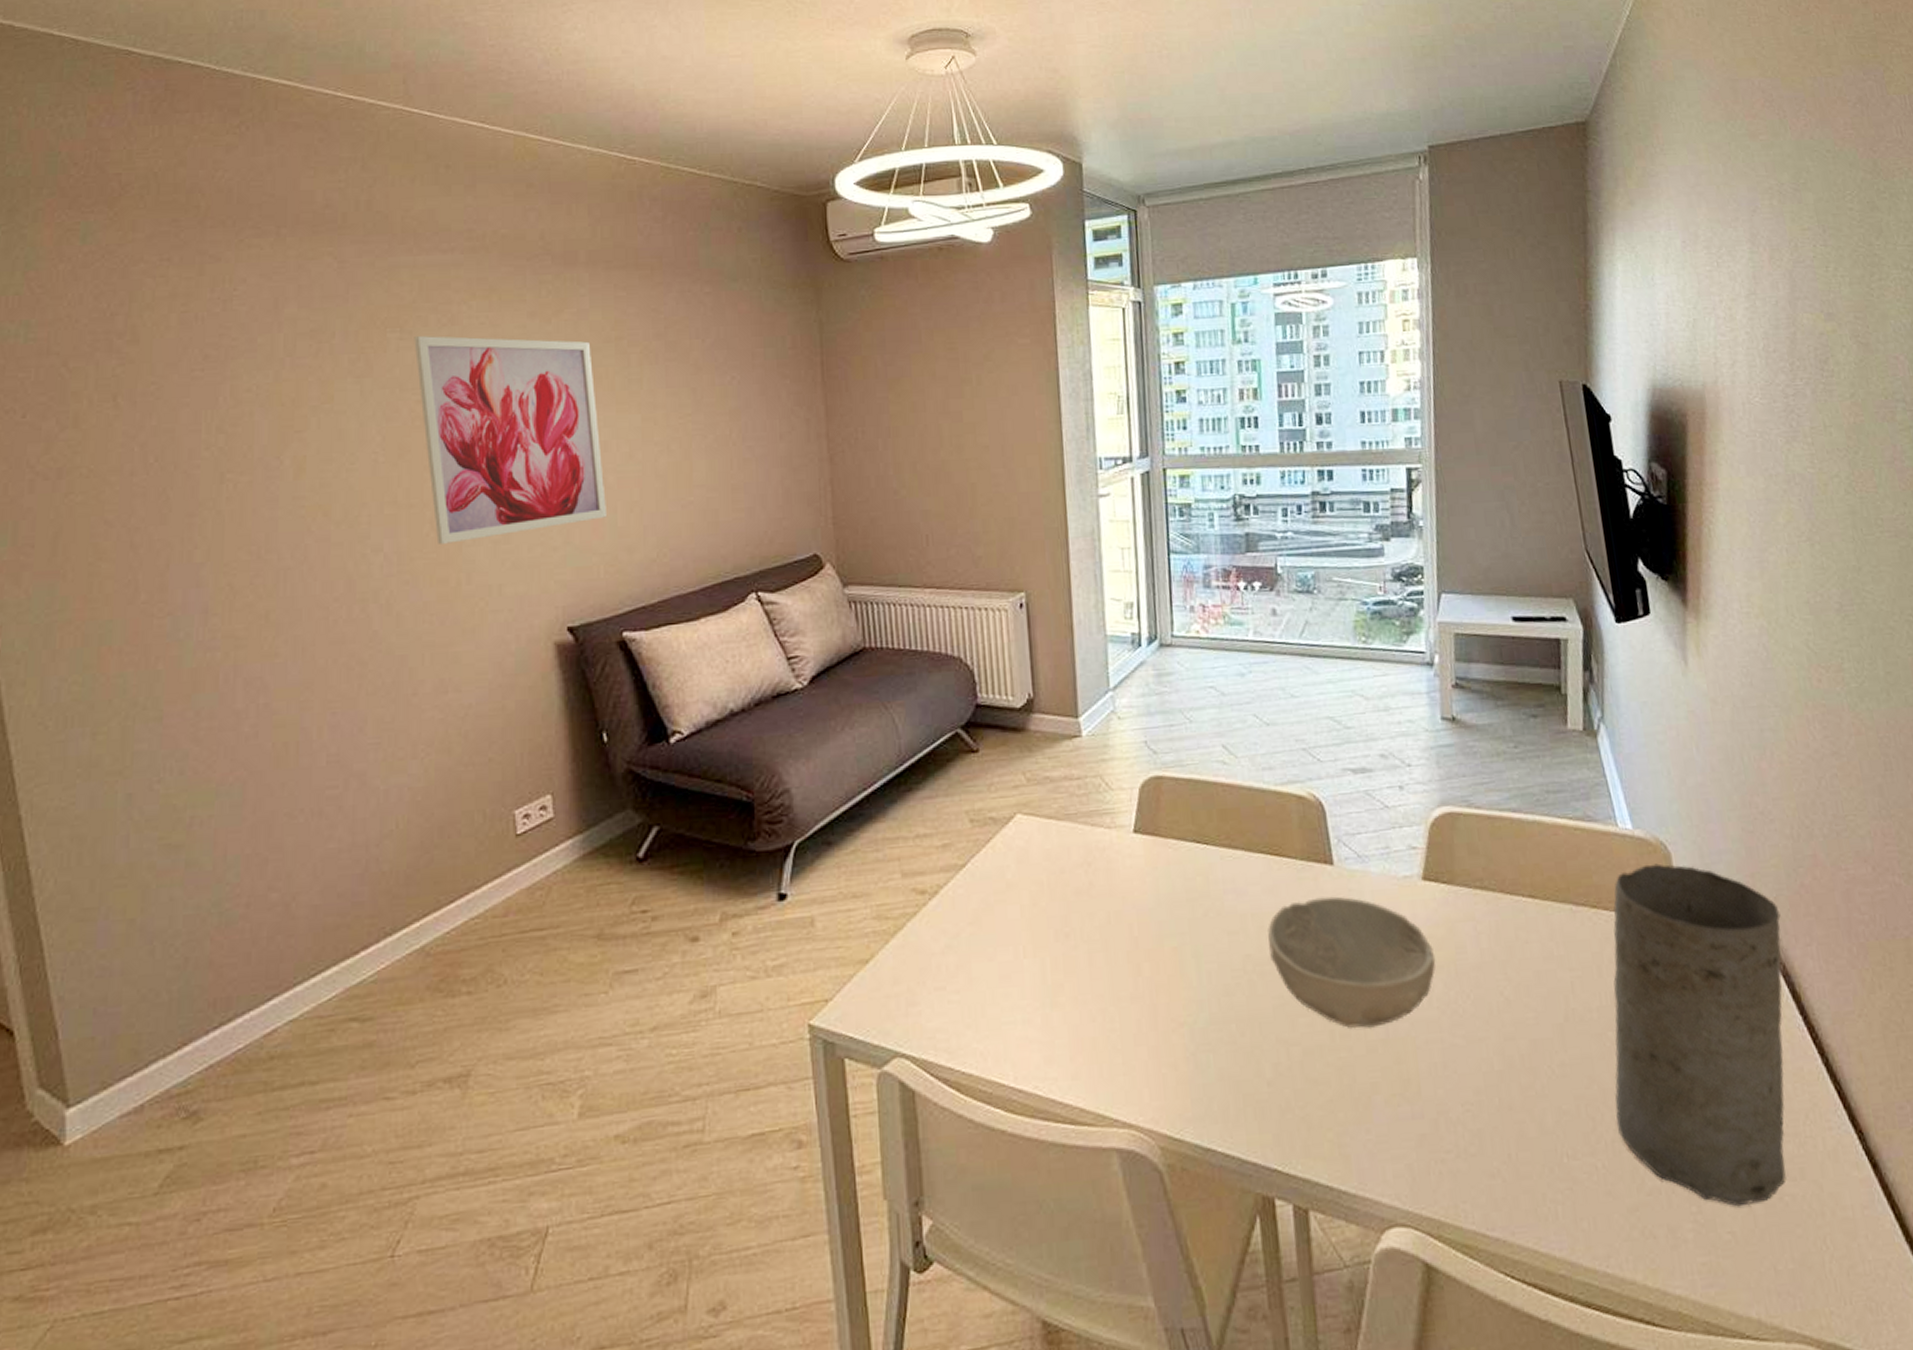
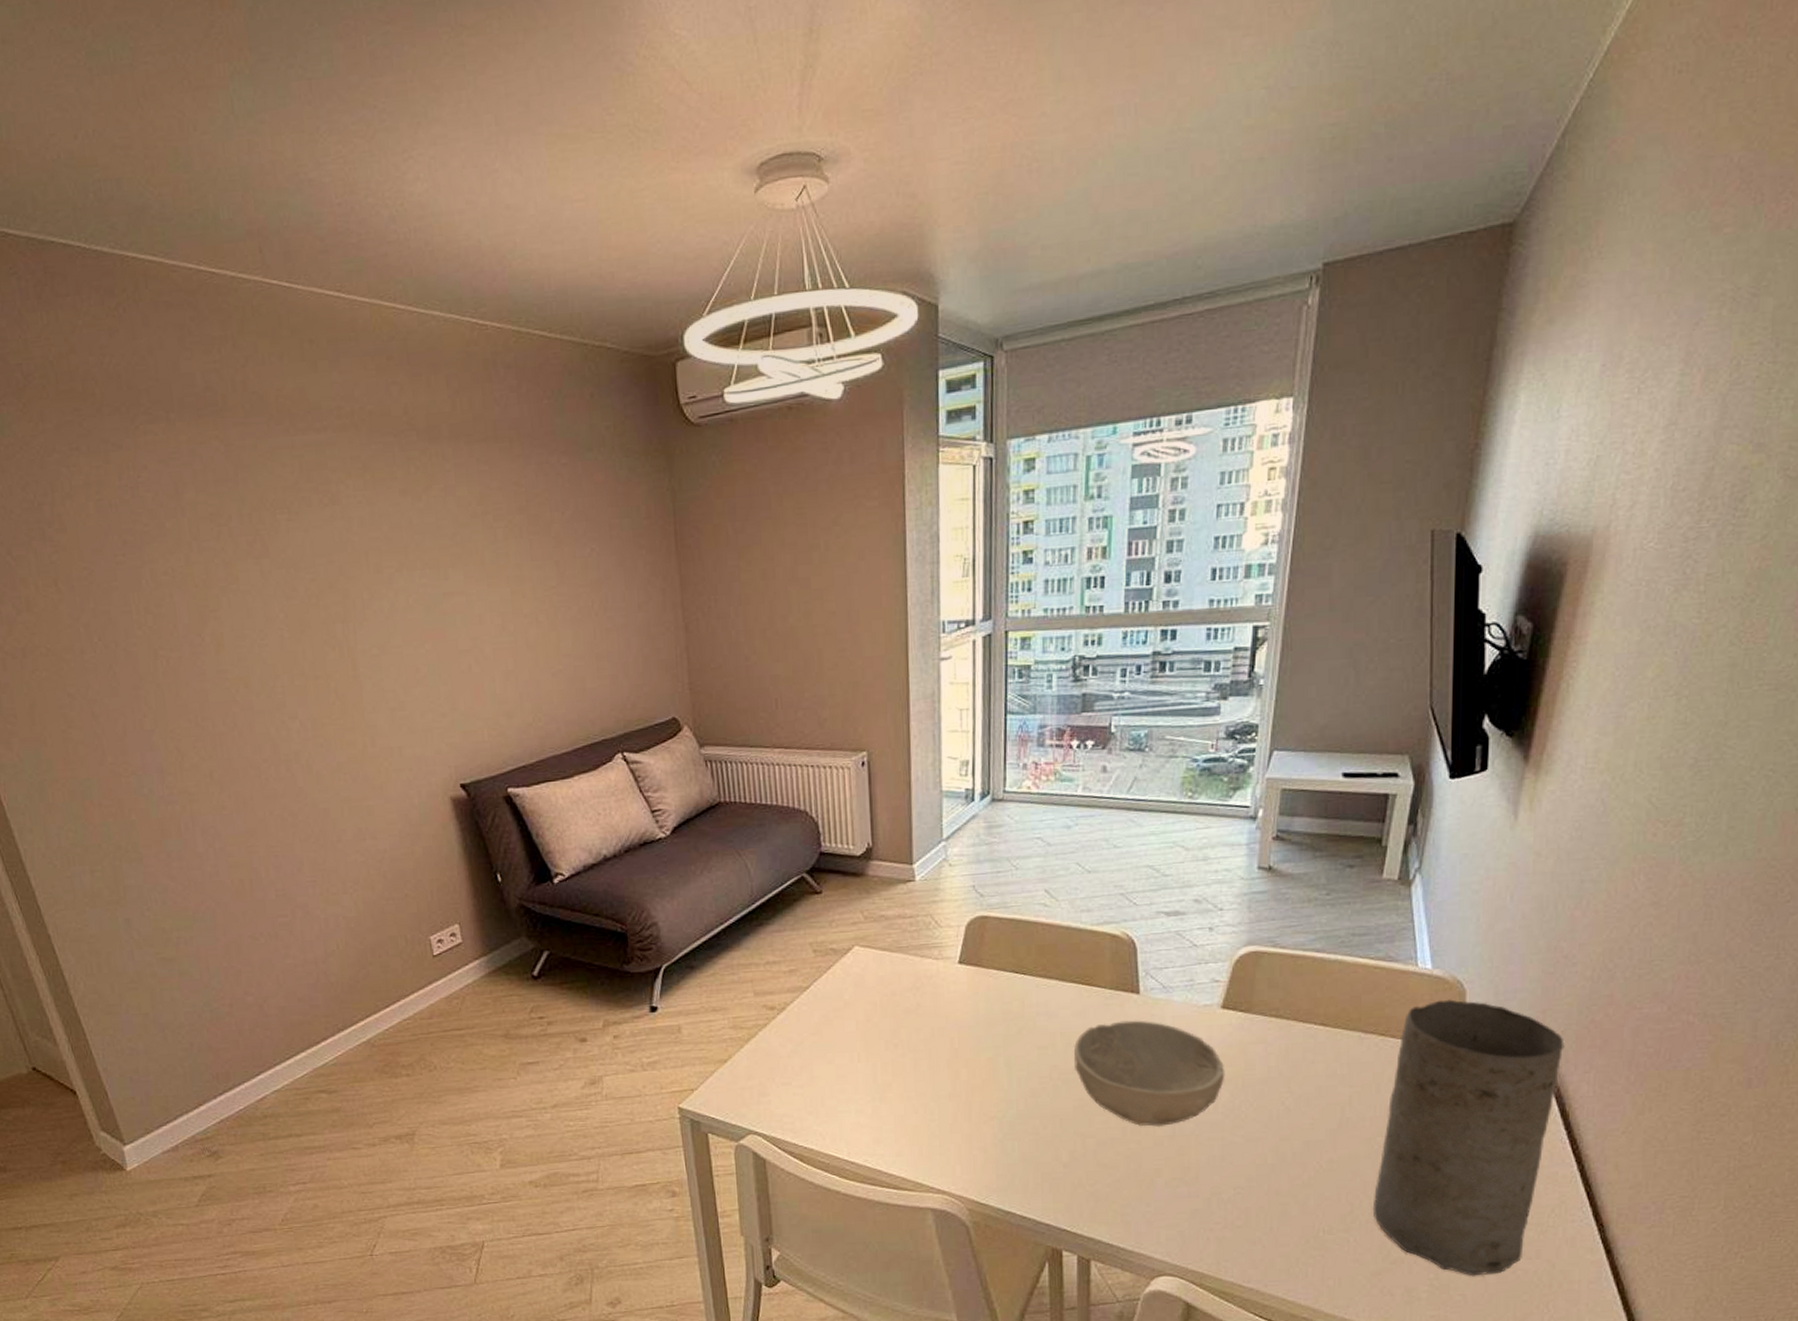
wall art: present [414,336,608,544] -> none [301,516,487,712]

